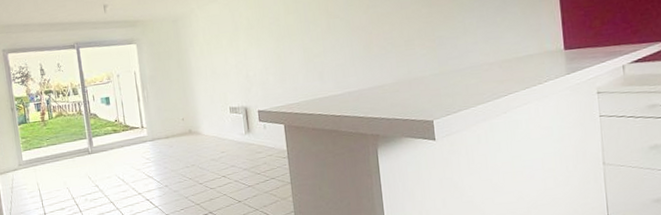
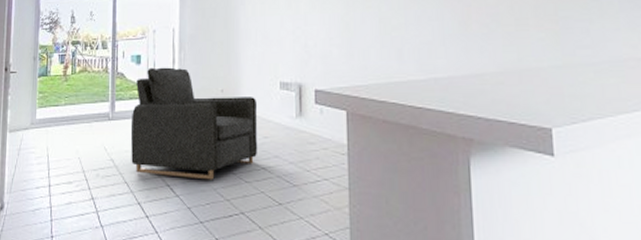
chair: none [108,104,218,194] -> present [130,67,258,180]

